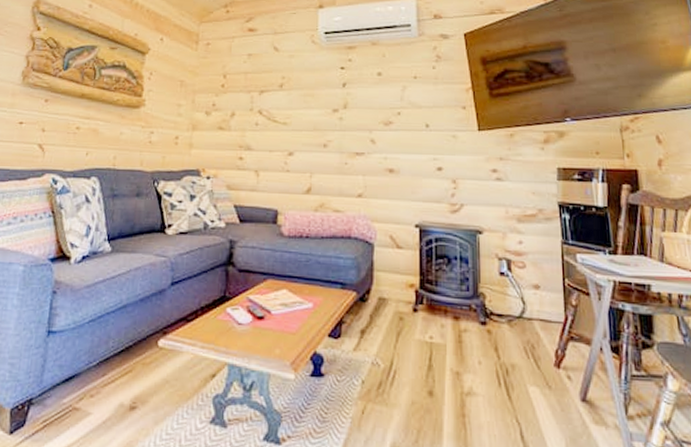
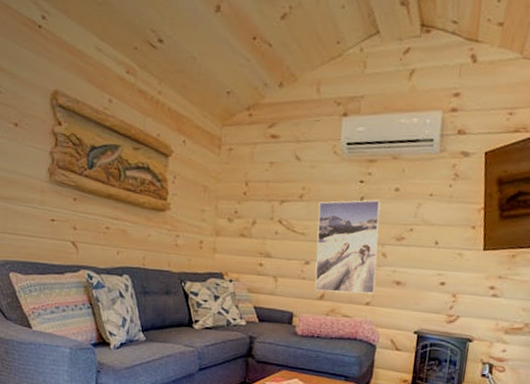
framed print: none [299,85,367,185] -> present [315,199,381,294]

